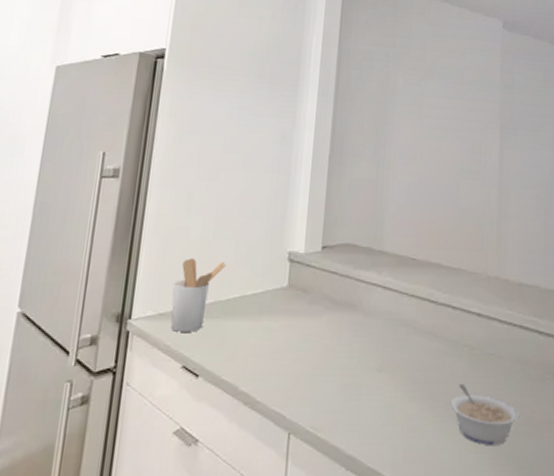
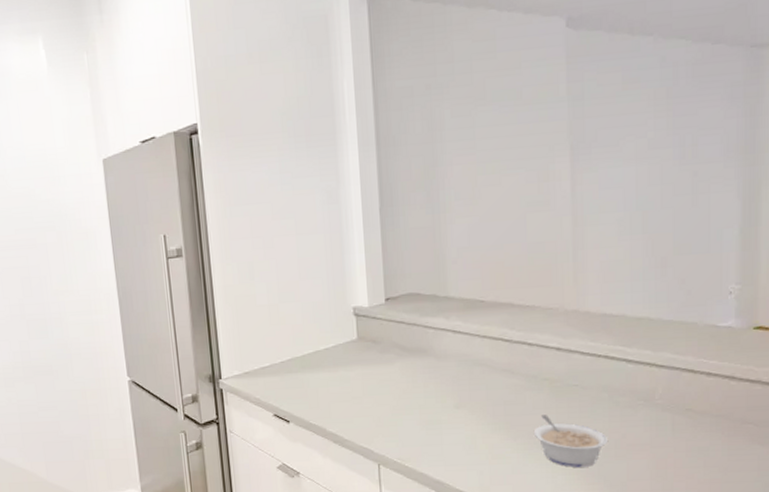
utensil holder: present [170,258,226,332] -> none [251,322,296,387]

